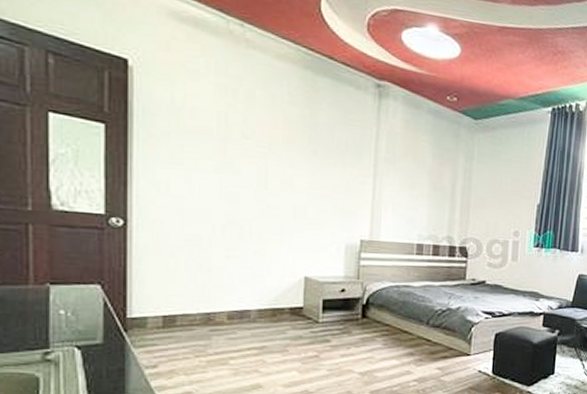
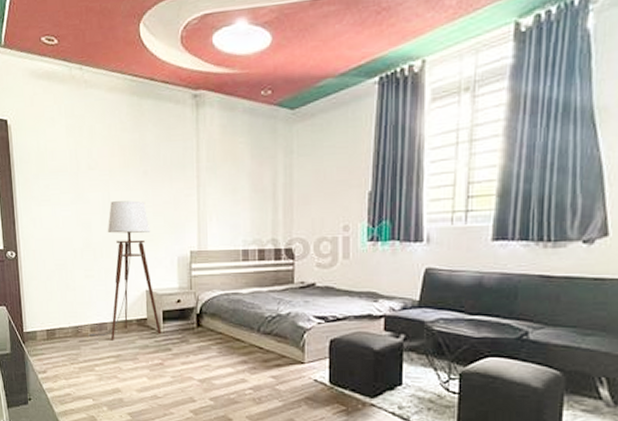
floor lamp: none [224,177,319,331] -> present [88,200,161,341]

